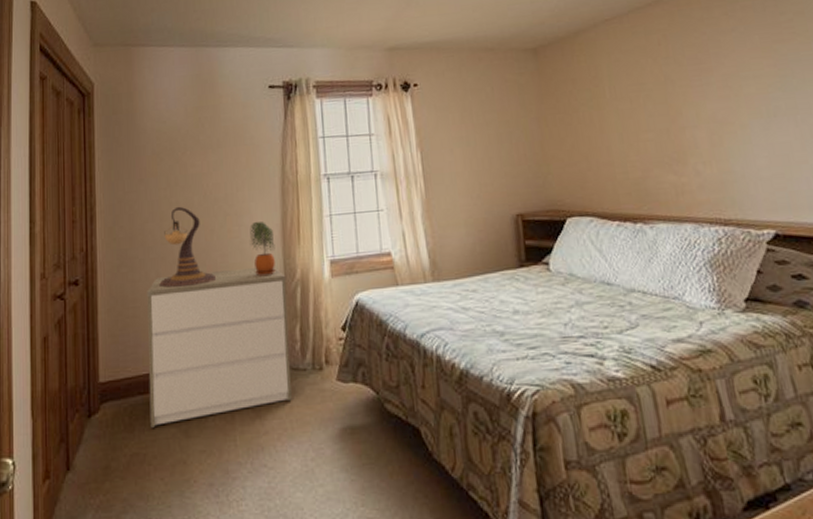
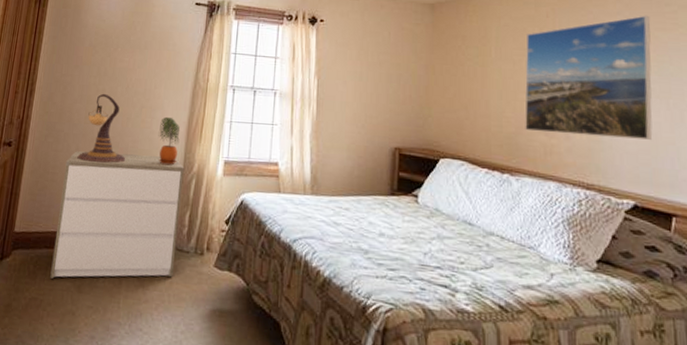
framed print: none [640,27,785,173] -> present [525,15,653,140]

